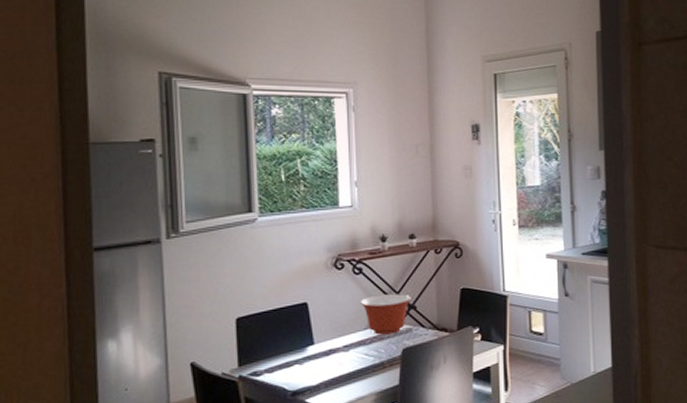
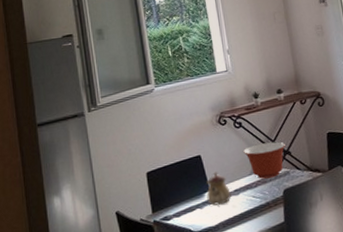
teapot: none [309,323,340,362] -> present [206,171,231,206]

